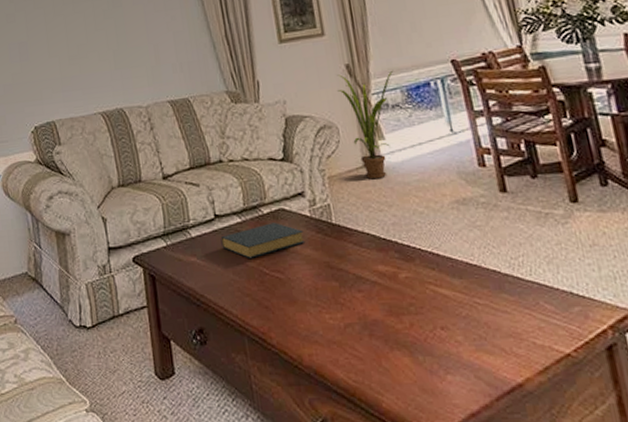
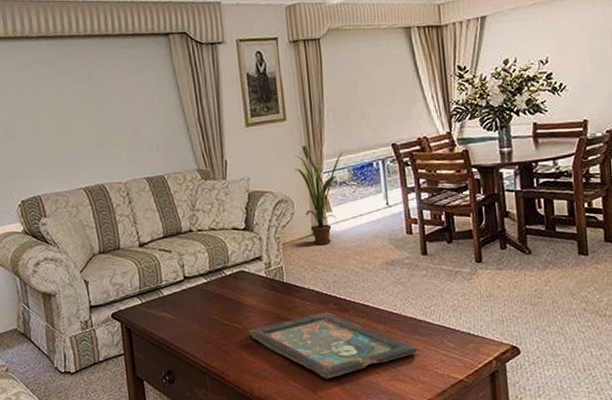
hardback book: present [220,222,306,260] -> none [188,282,261,313]
decorative tray: none [293,261,507,347] -> present [248,312,418,380]

